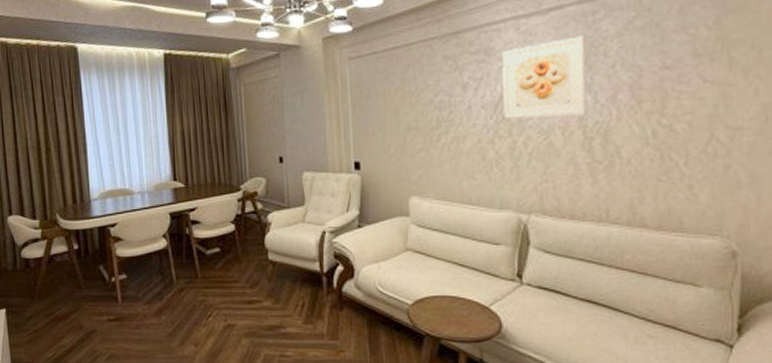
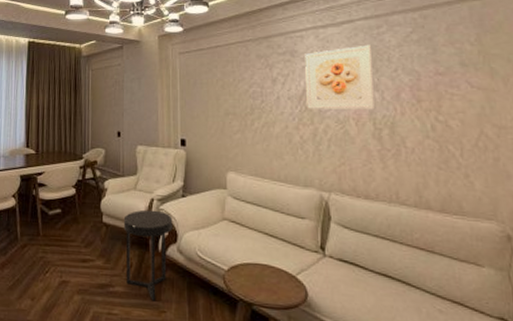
side table: none [292,244,349,341] -> present [123,209,173,301]

